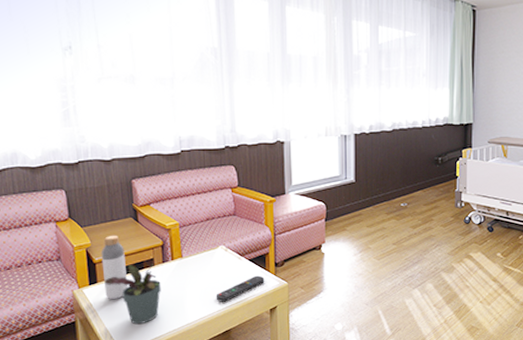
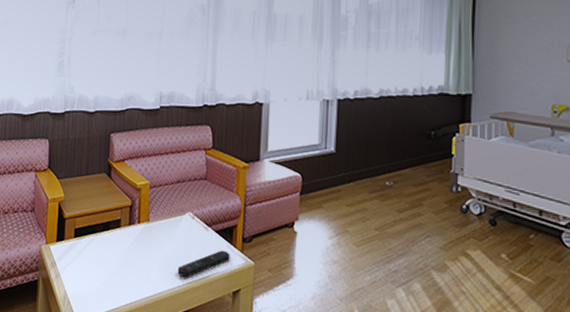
bottle: present [101,235,129,300] -> none [70,190,94,261]
potted plant: present [104,264,161,325] -> none [71,224,124,292]

